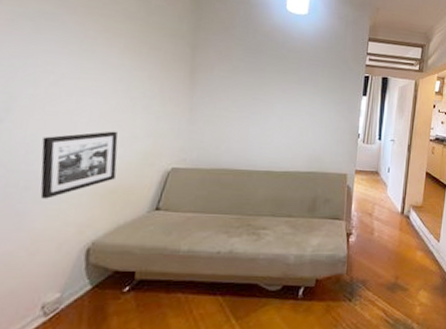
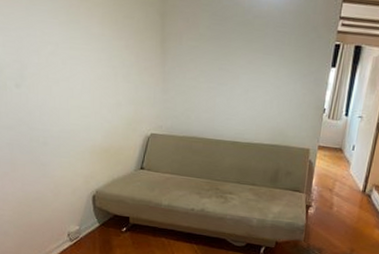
picture frame: present [40,131,118,199] -> none [50,97,107,153]

